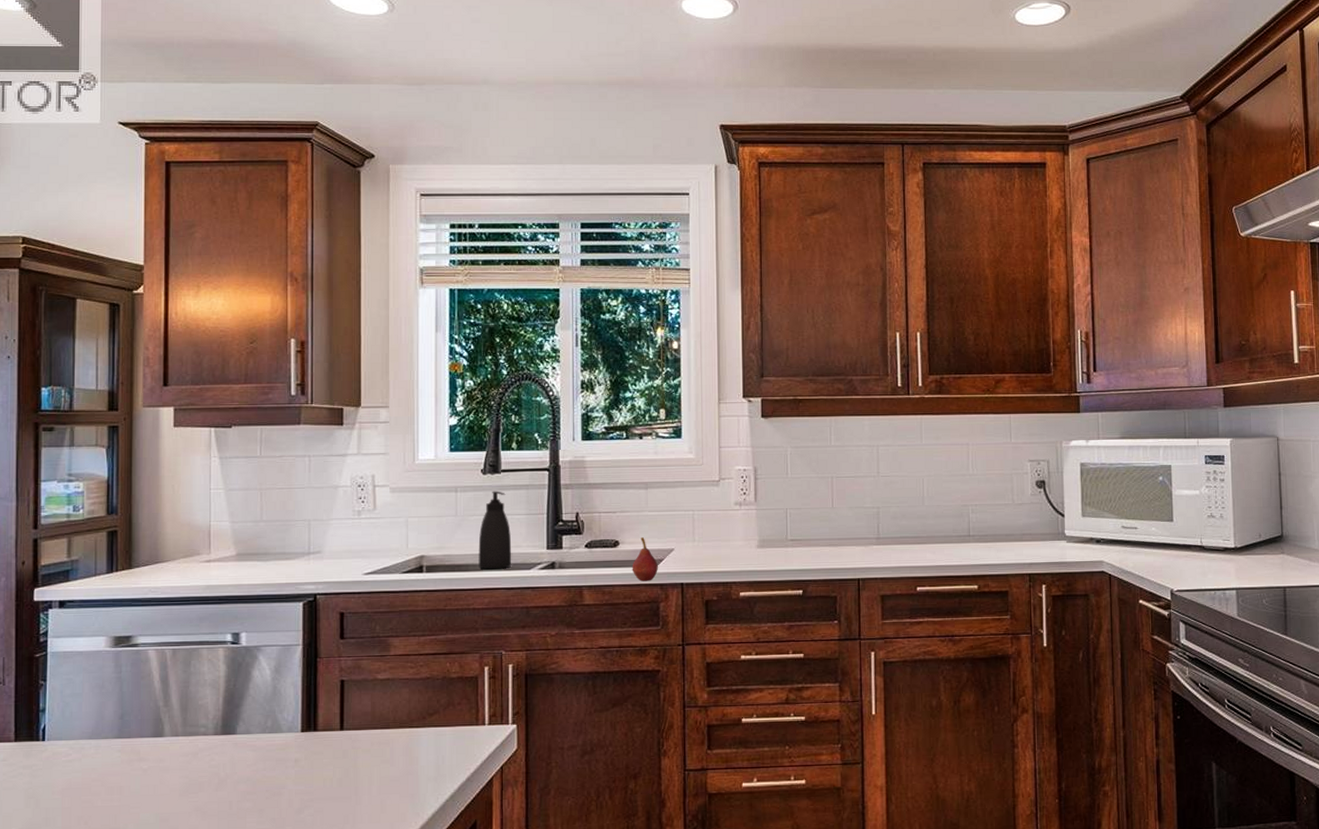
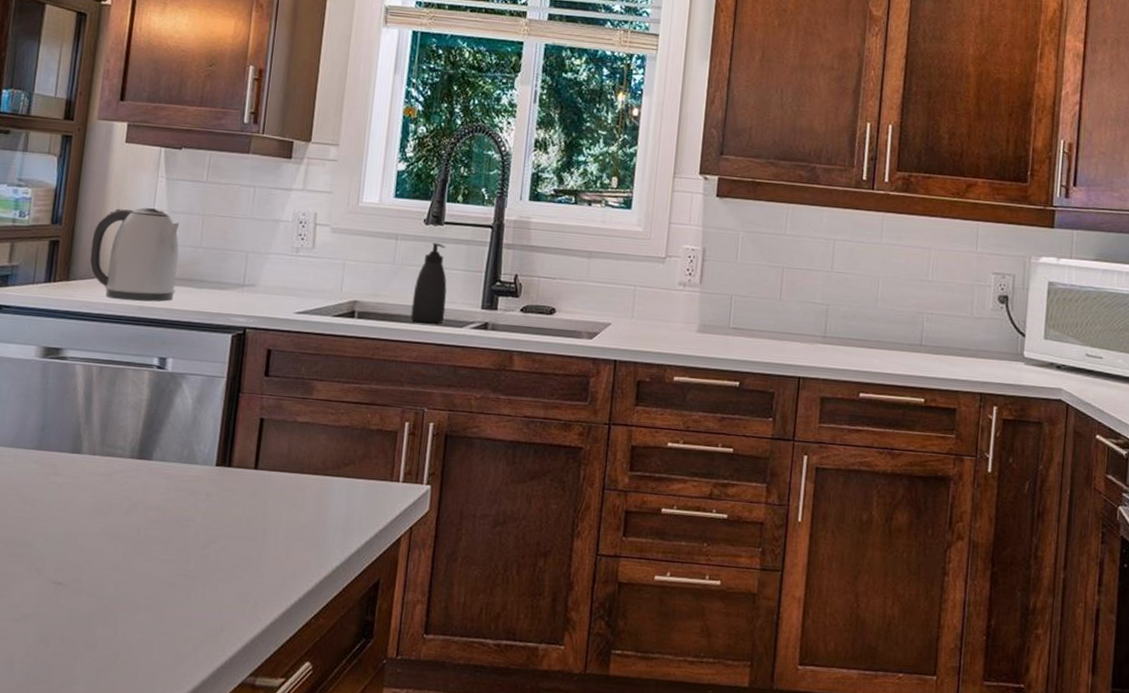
kettle: none [150,488,240,582] -> present [90,207,179,302]
fruit: present [632,537,658,582] -> none [565,307,593,354]

